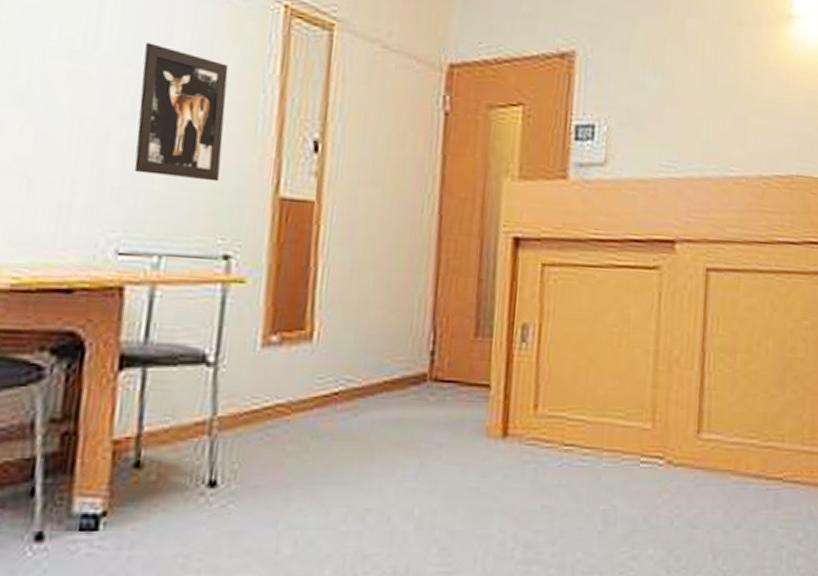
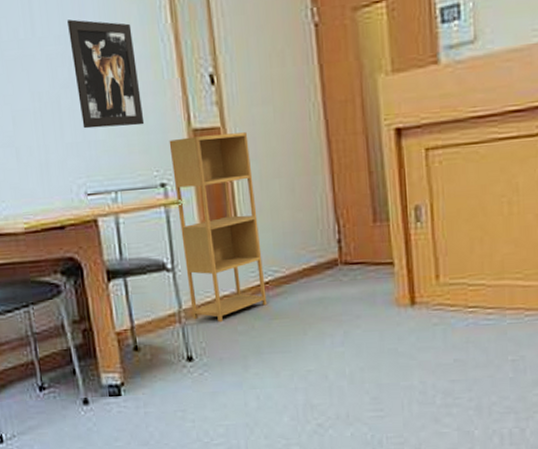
shelving unit: none [229,205,346,439] -> present [169,132,267,323]

